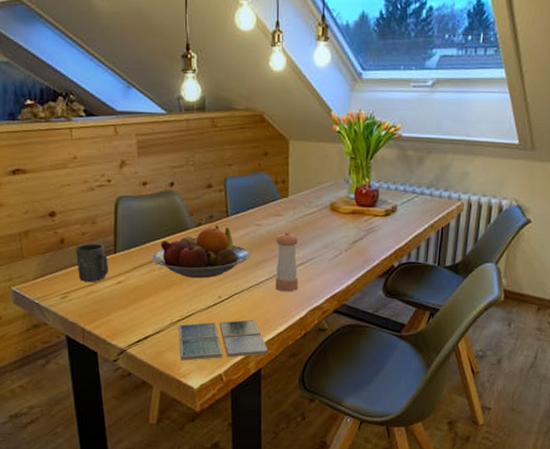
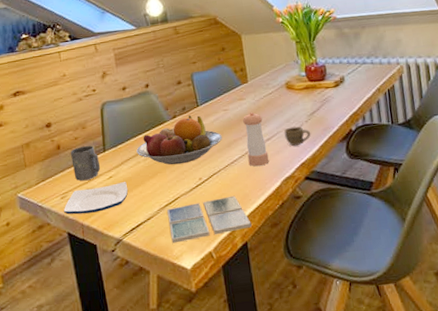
plate: none [64,289,137,318] -> present [64,182,128,215]
cup: none [320,254,349,276] -> present [284,126,311,147]

